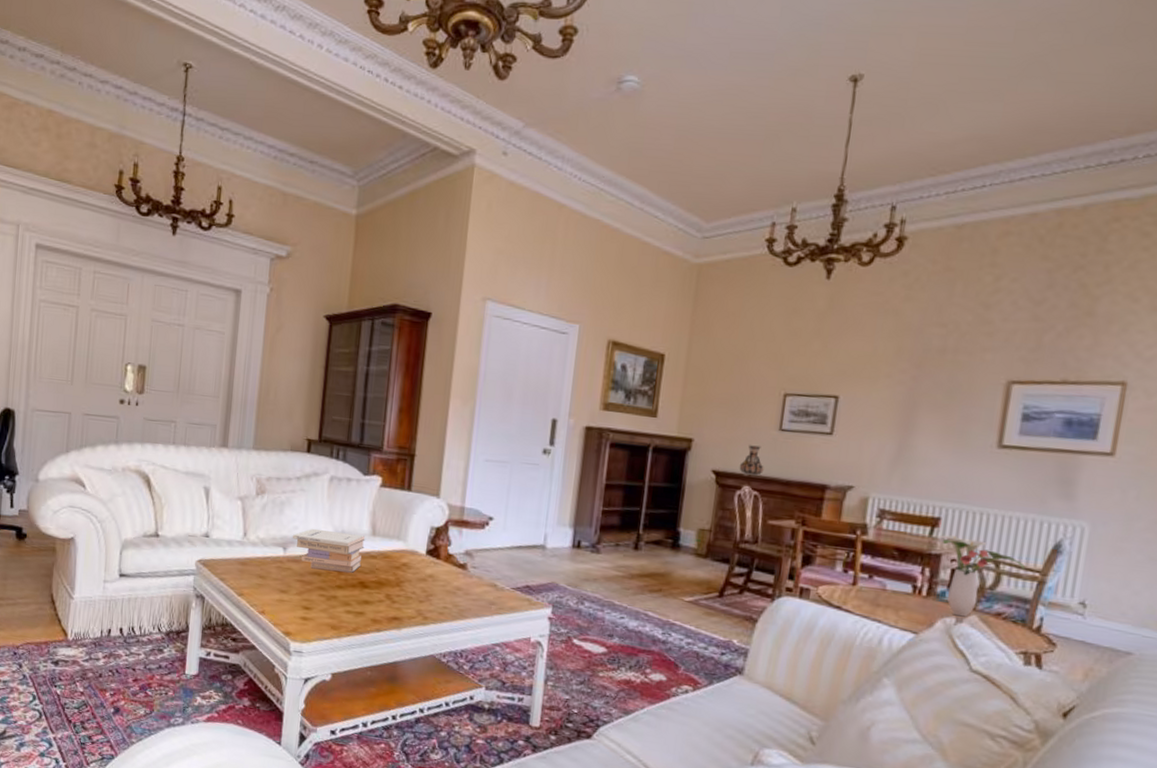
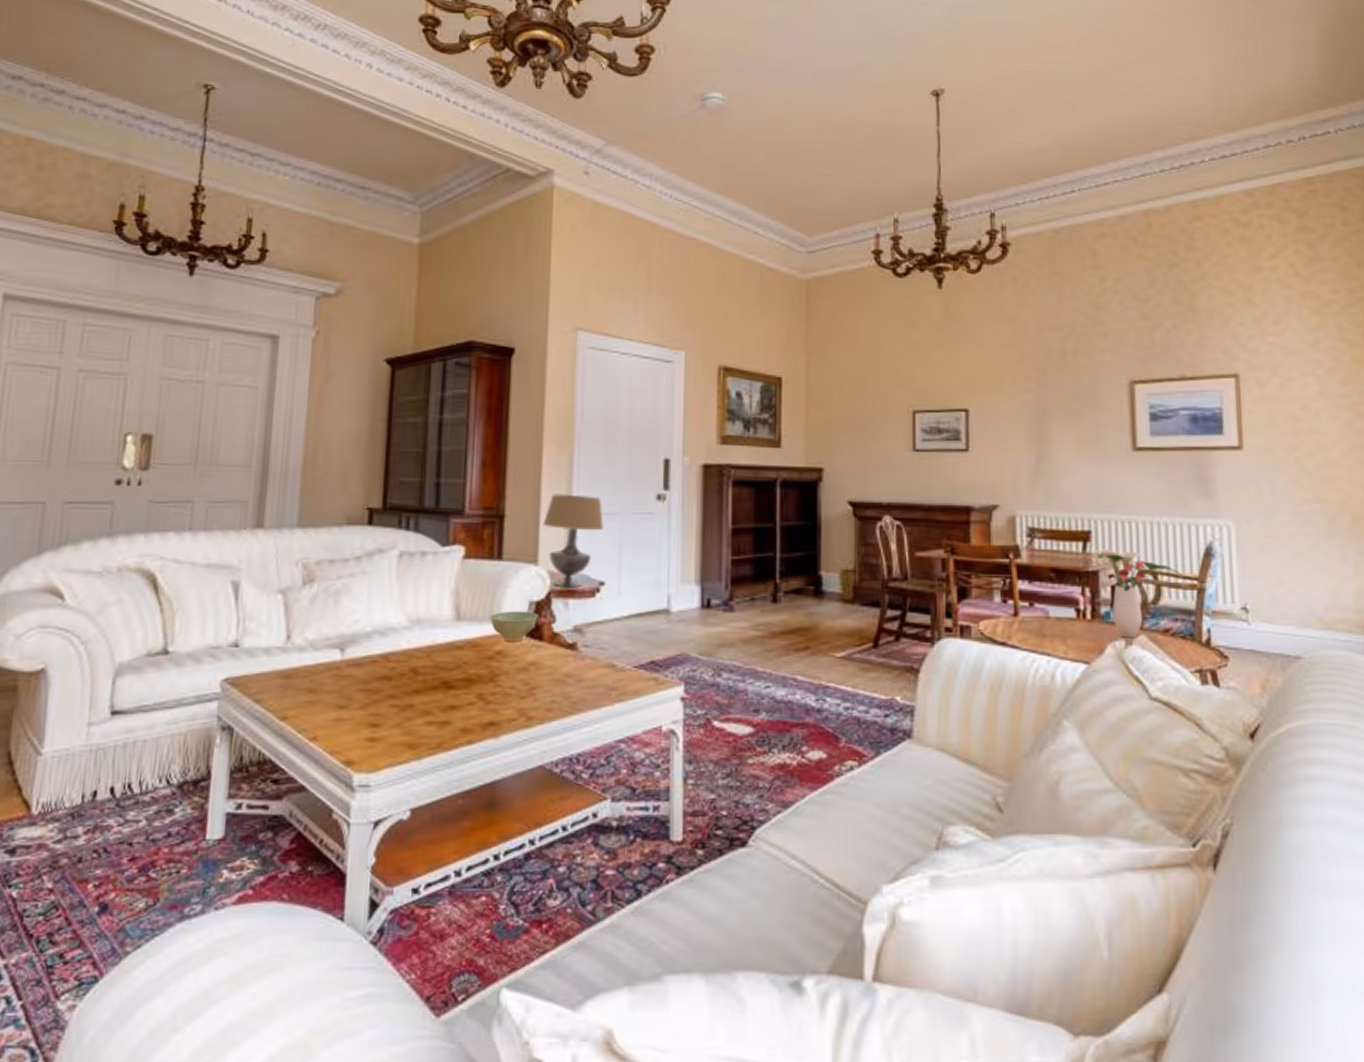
books: present [293,528,365,573] -> none [353,619,448,673]
bowl: none [398,532,438,558] -> present [489,610,538,642]
table lamp: none [445,440,496,520] -> present [542,494,604,588]
decorative vase: present [739,445,764,475] -> none [876,470,903,503]

